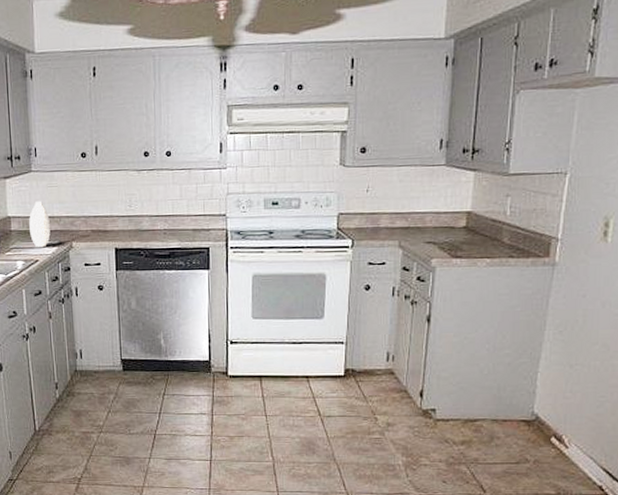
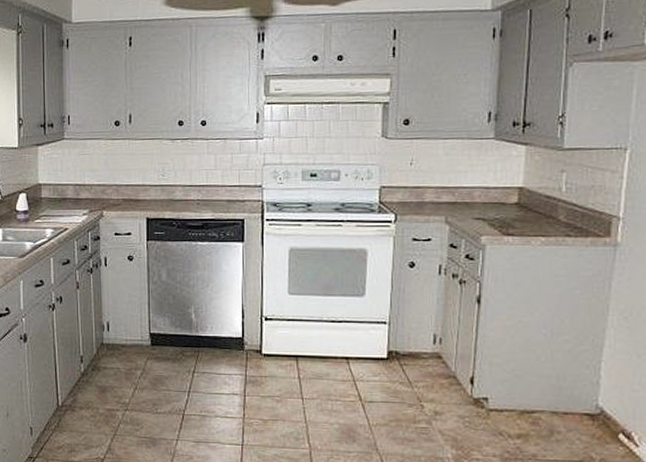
vase: present [29,200,50,248] -> none [60,168,81,216]

